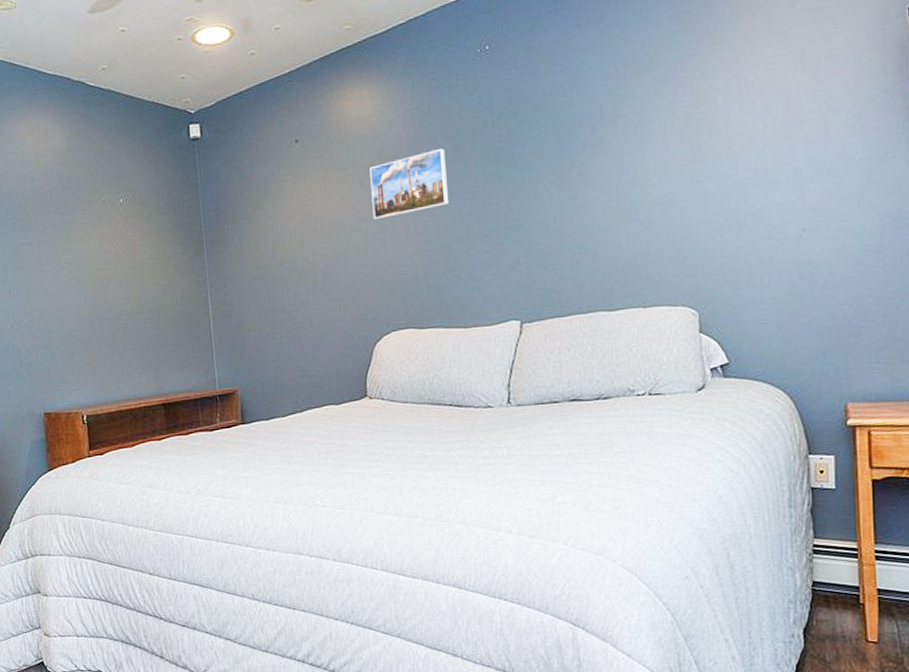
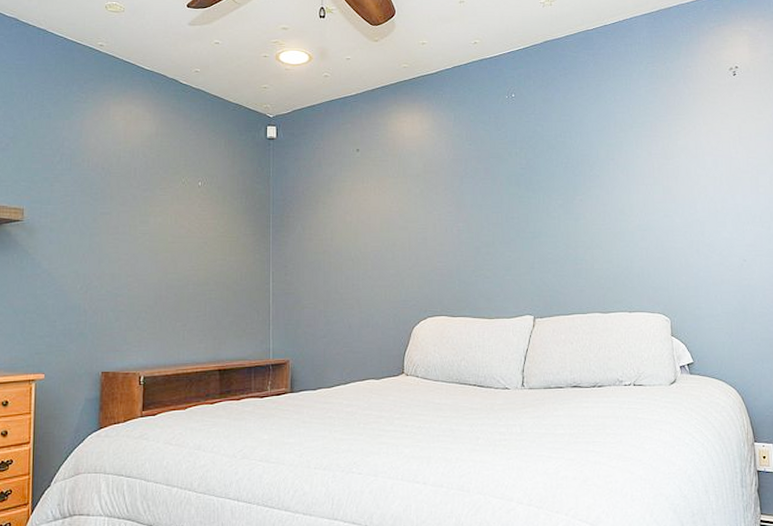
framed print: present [369,148,450,220] -> none [417,169,480,222]

